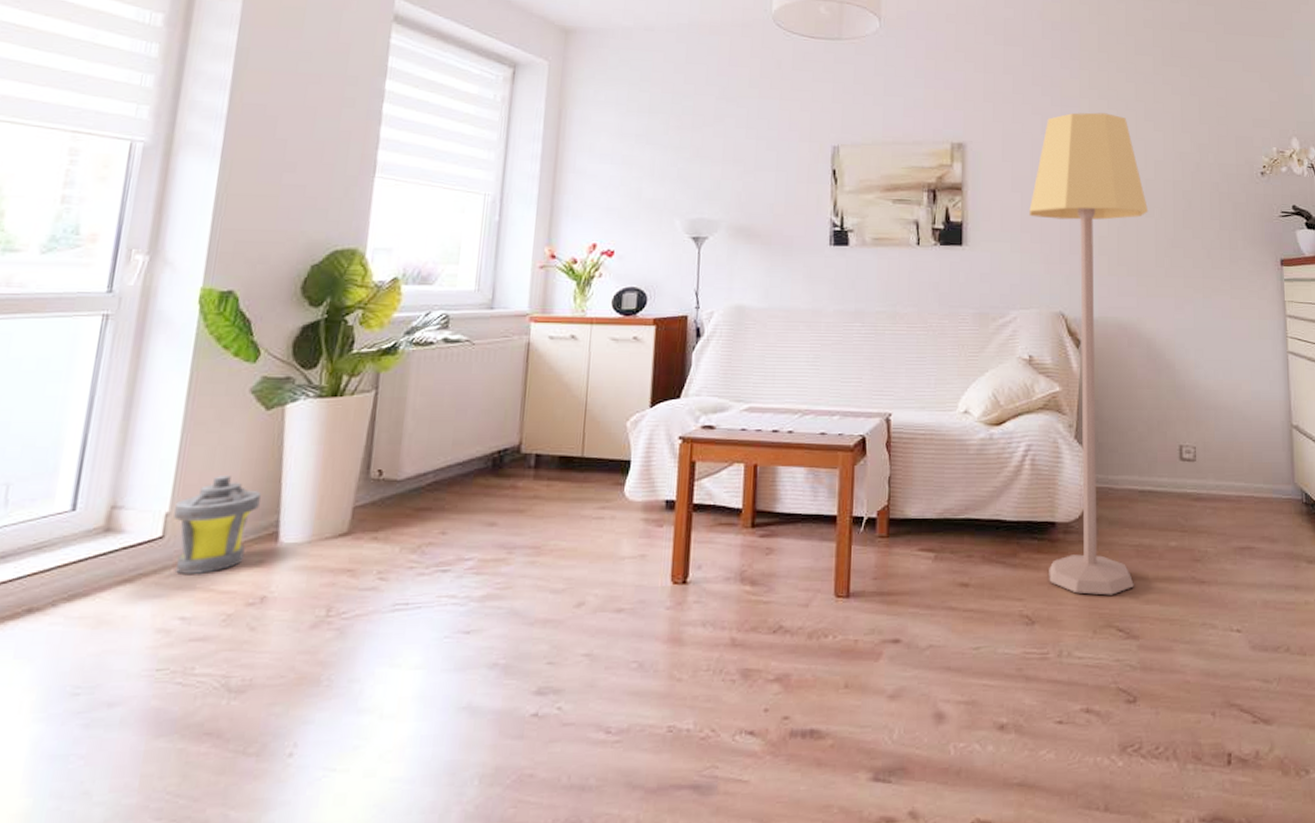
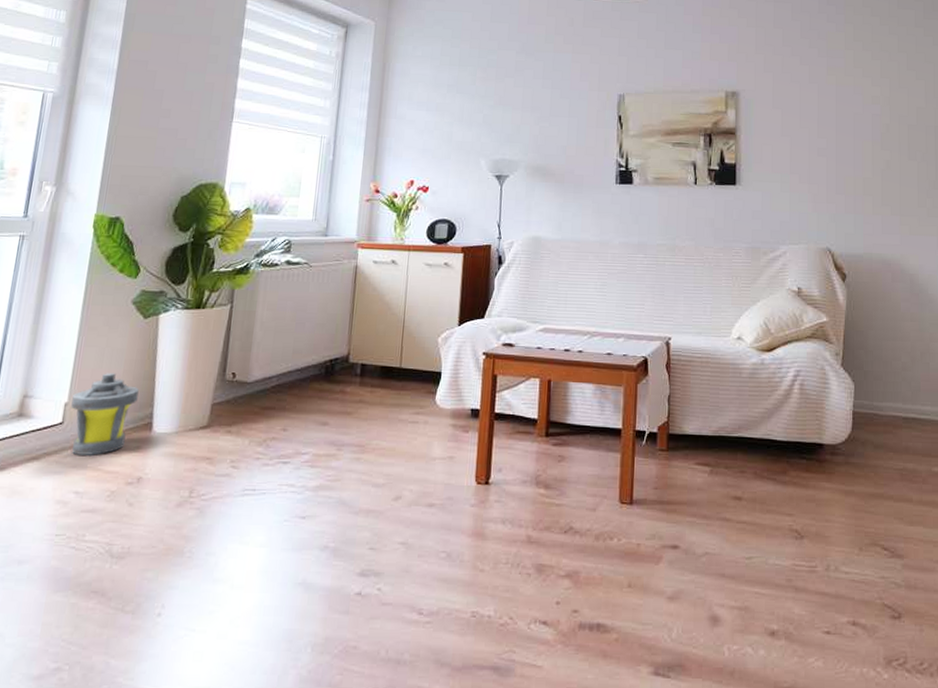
lamp: present [1029,112,1149,595] -> none [798,63,911,515]

